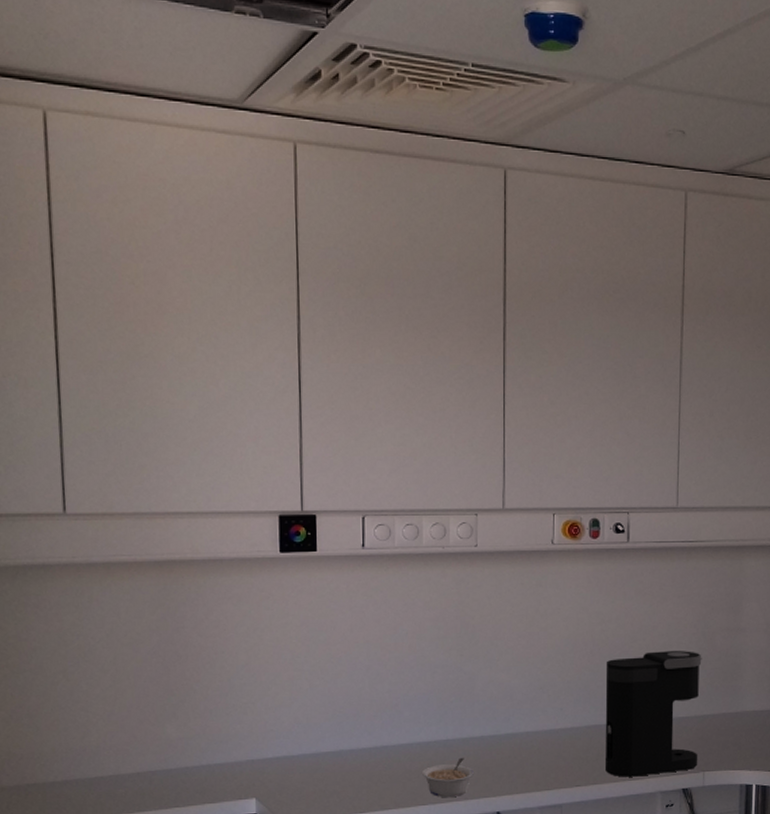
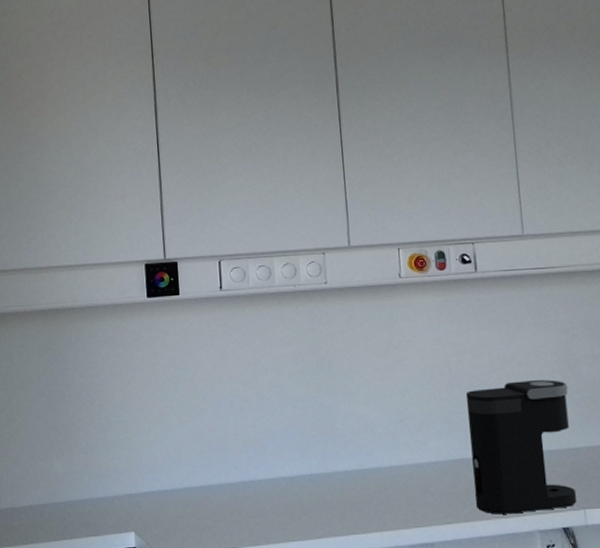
legume: present [422,757,474,798] -> none [289,492,341,534]

